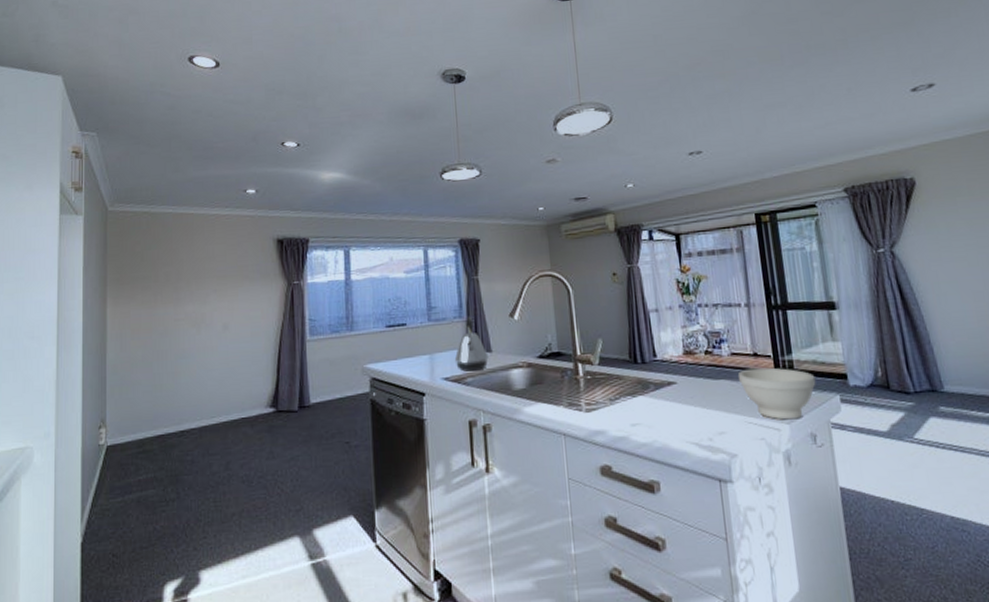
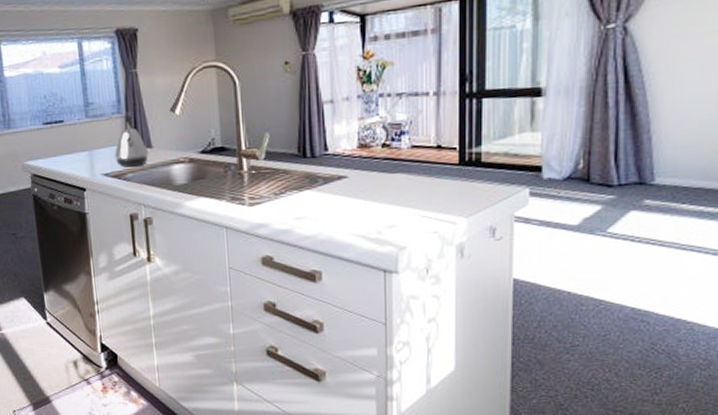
bowl: present [737,367,816,420] -> none [416,160,504,214]

